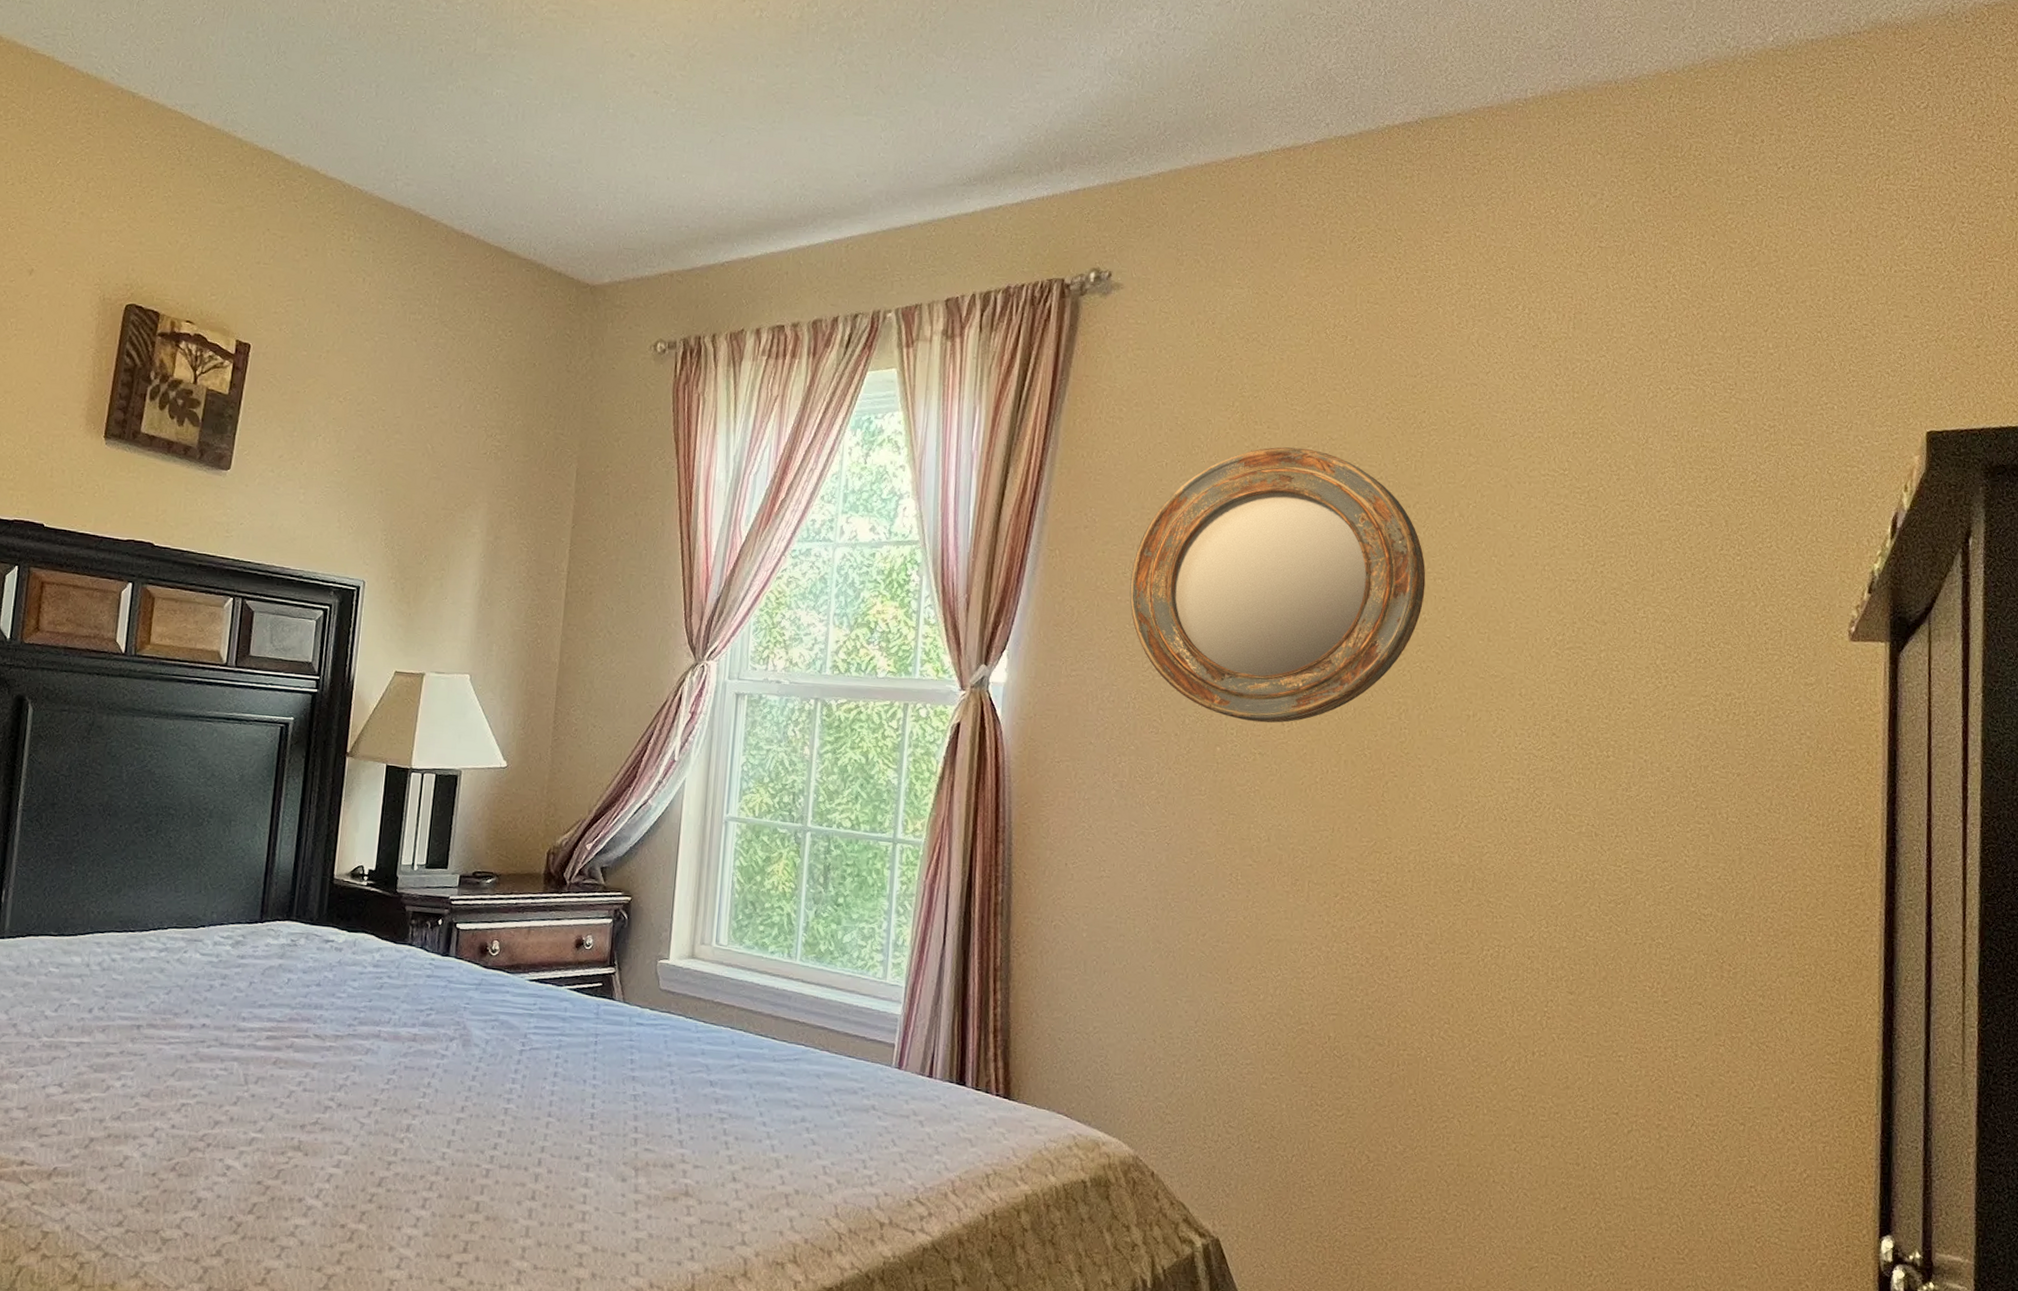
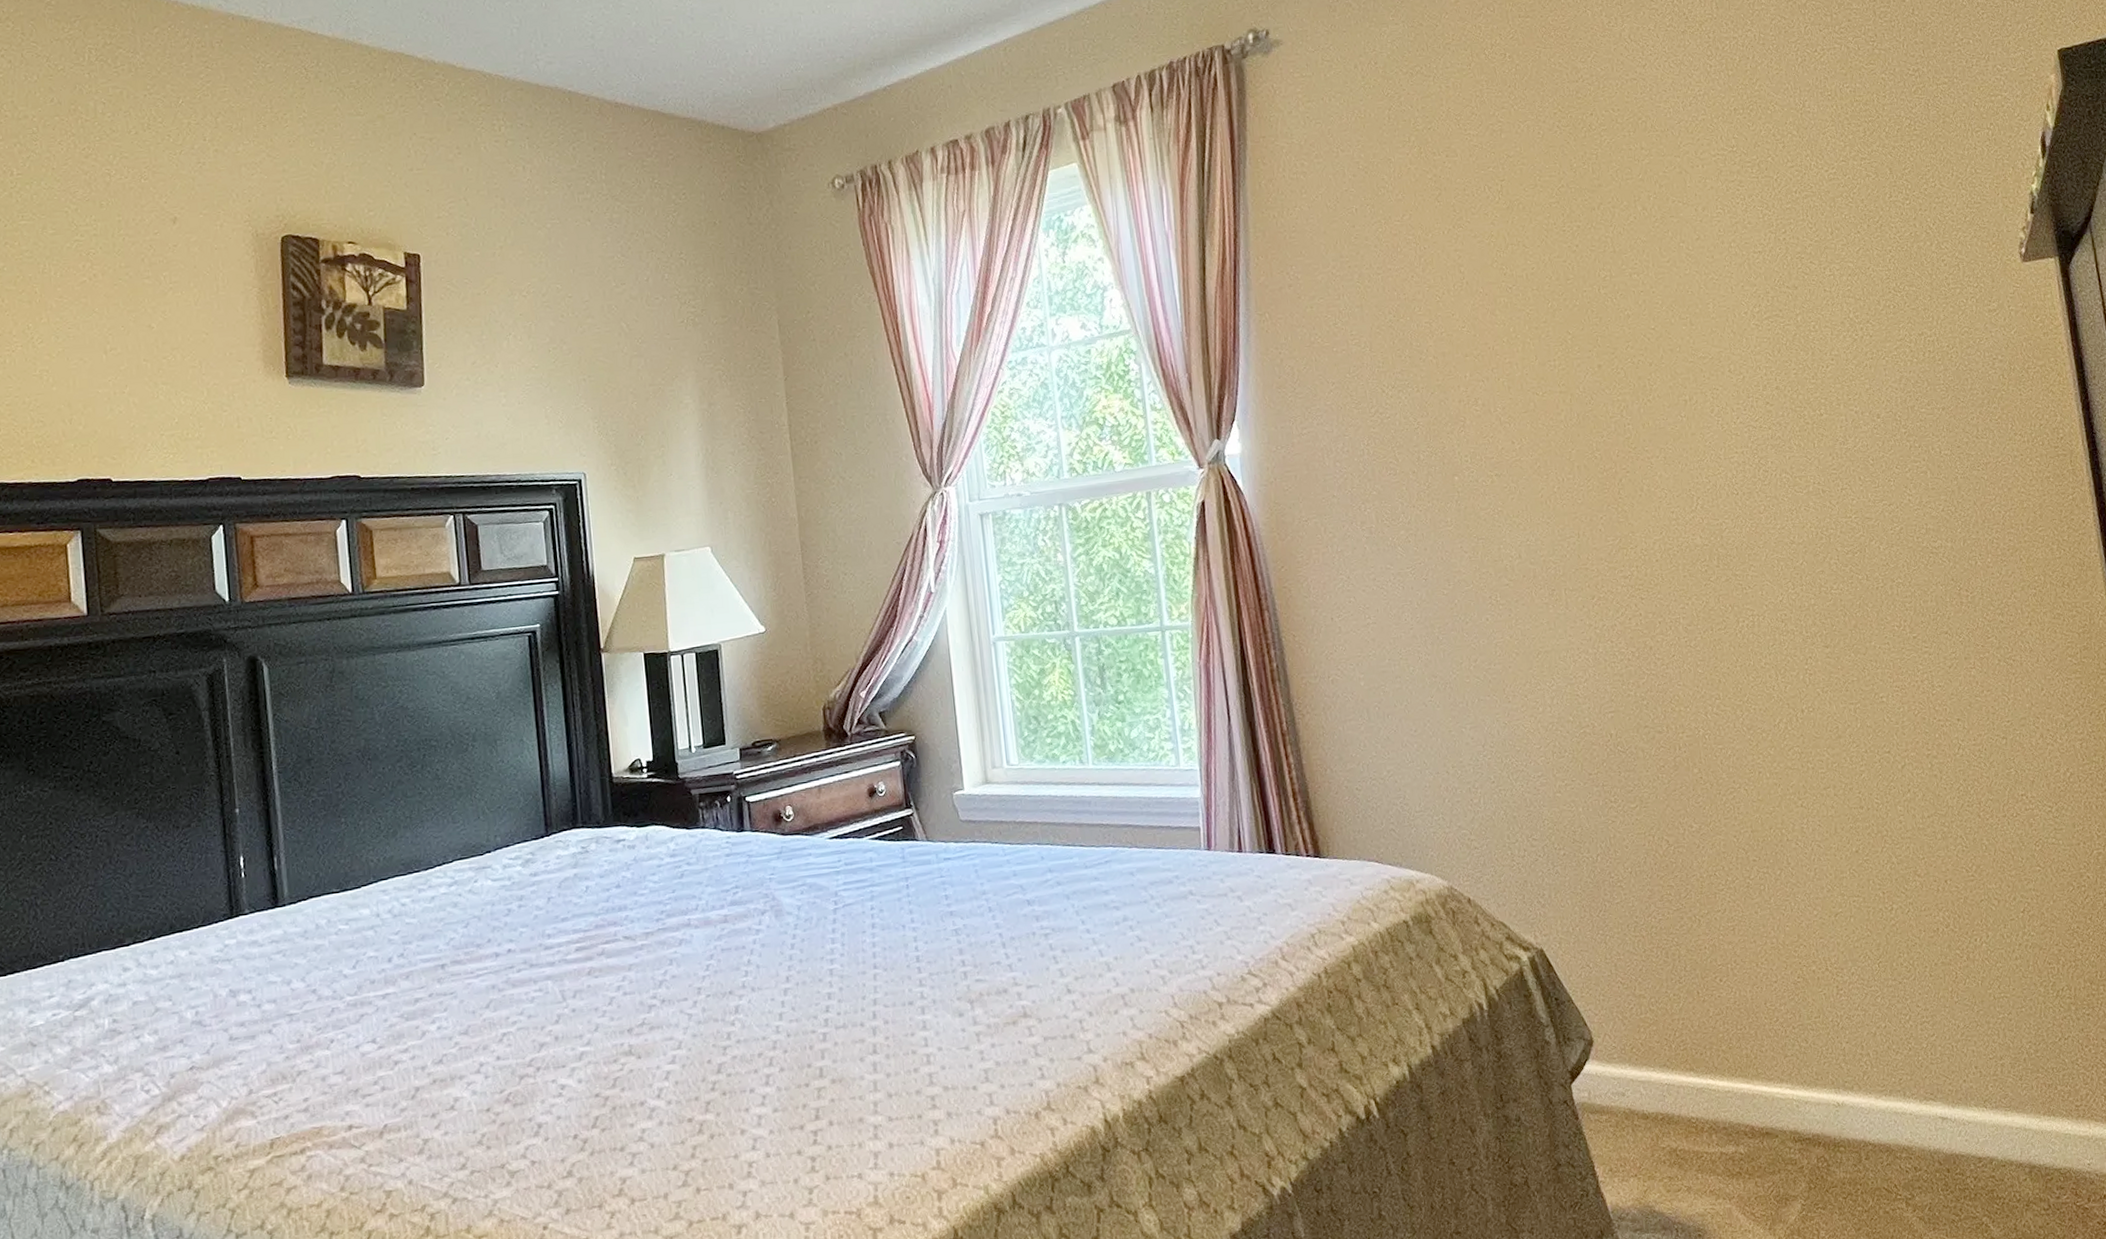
home mirror: present [1129,447,1426,723] -> none [1341,170,1624,446]

